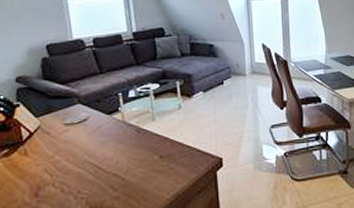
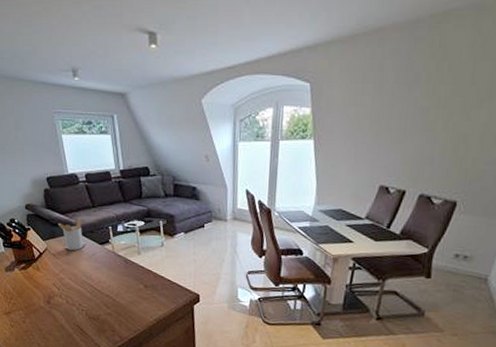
utensil holder: none [56,88,87,126] -> present [58,219,83,251]

